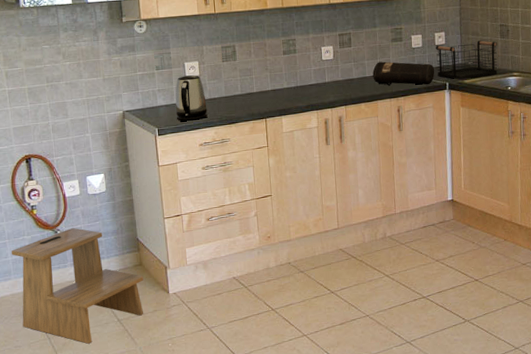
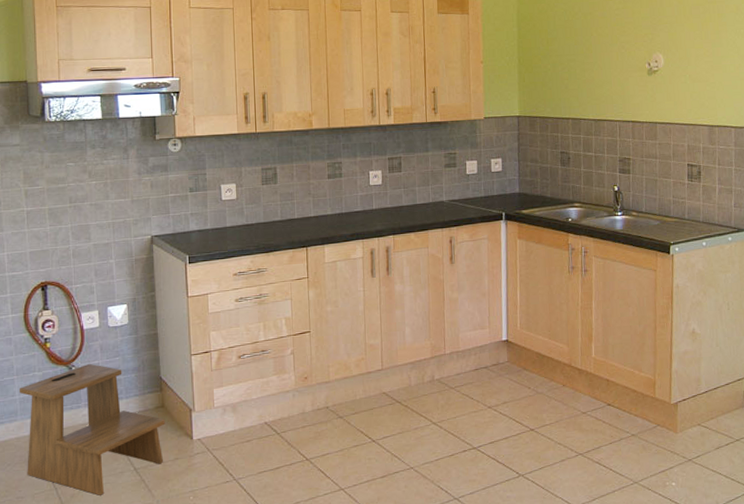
kettle: present [175,75,208,122] -> none [209,198,244,249]
canister: present [372,61,435,85] -> none [424,188,491,215]
dish rack: present [435,40,497,80] -> none [491,168,557,210]

